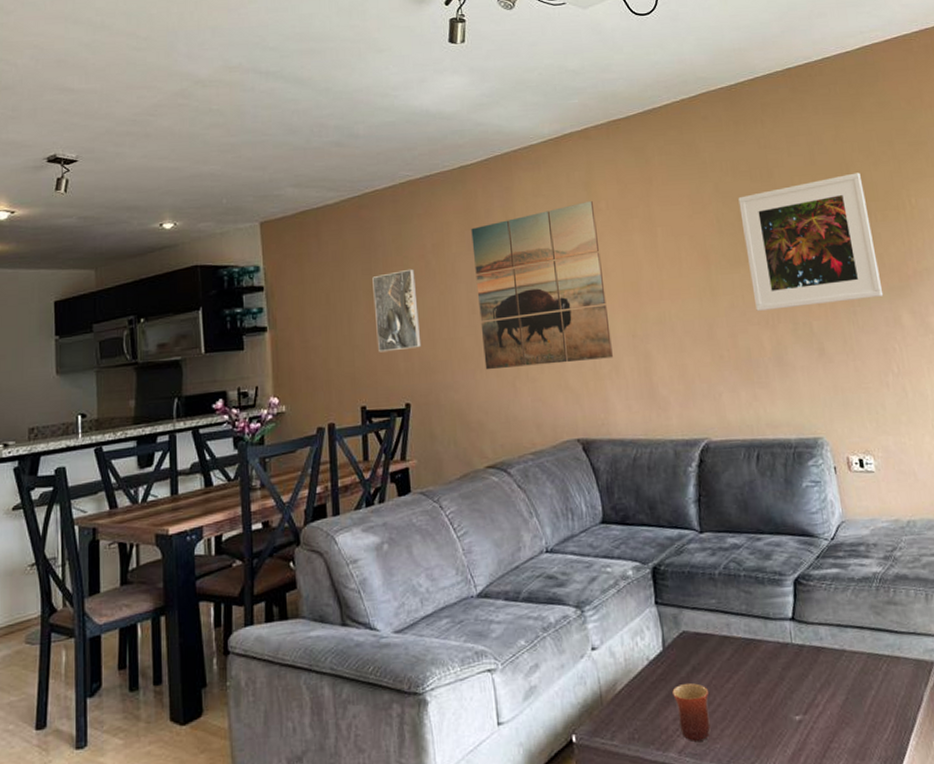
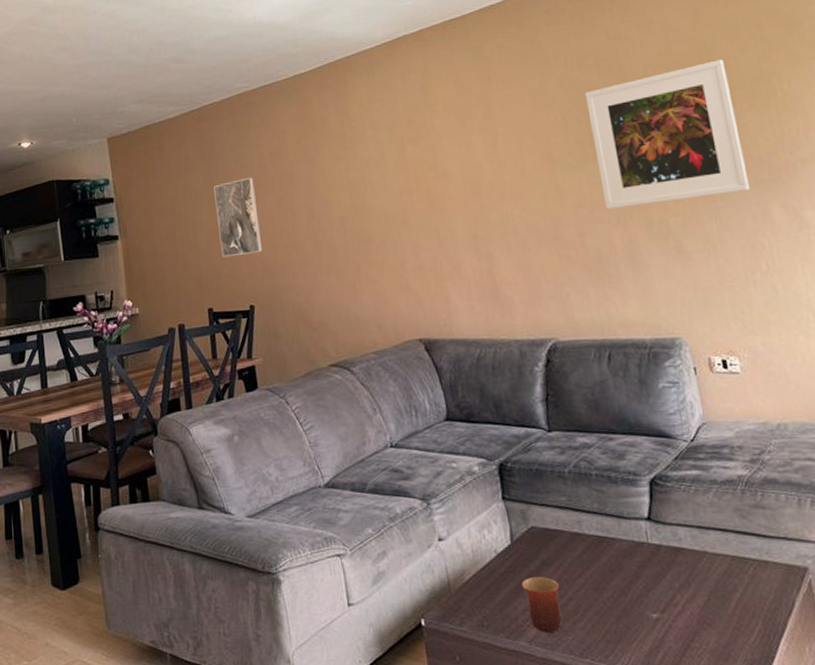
wall art: present [471,201,613,370] -> none [307,103,454,273]

